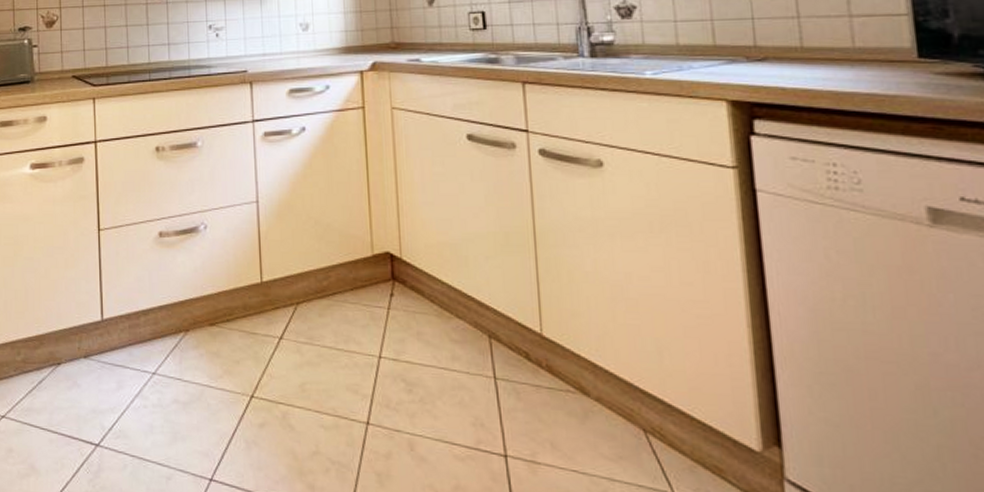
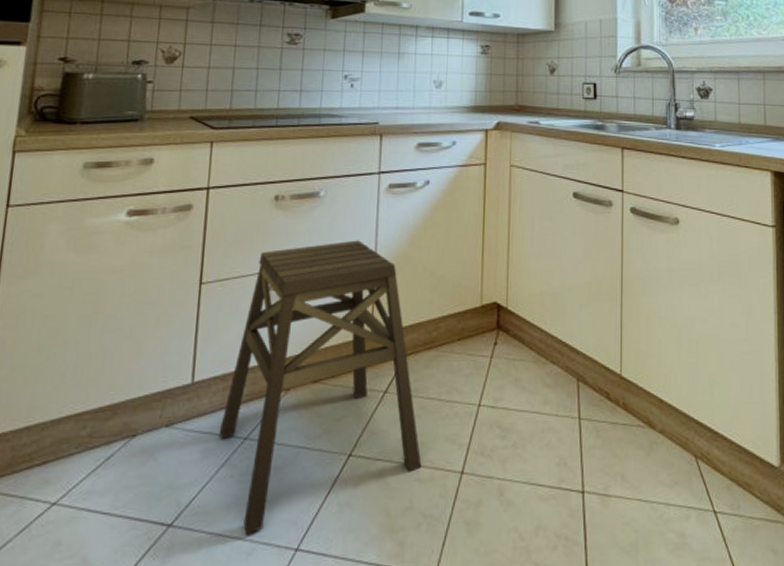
stool: none [129,188,325,461] -> present [218,240,422,535]

